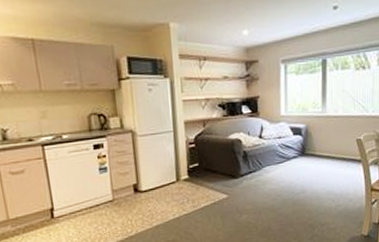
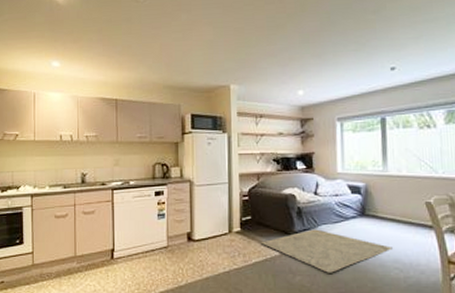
rug: none [208,170,327,209] -> present [260,229,393,273]

